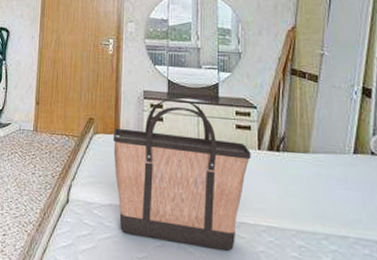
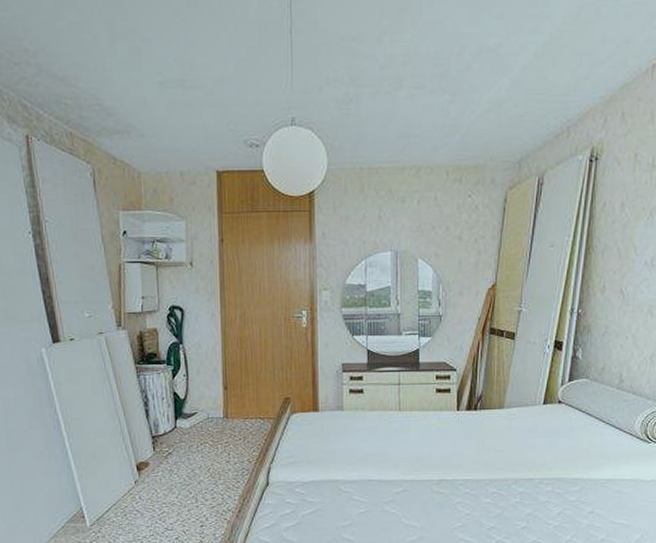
shopping bag: present [113,98,251,251] -> none [311,368,450,508]

